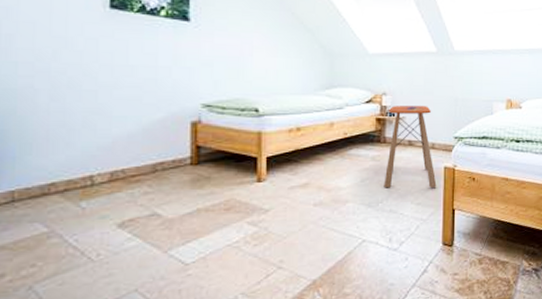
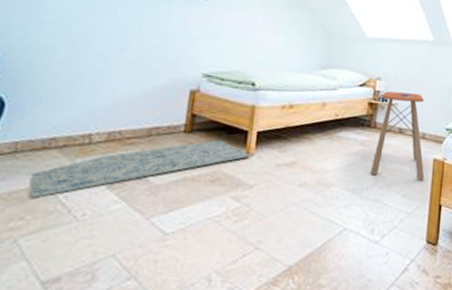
rug: none [34,169,263,245] -> present [29,139,251,198]

